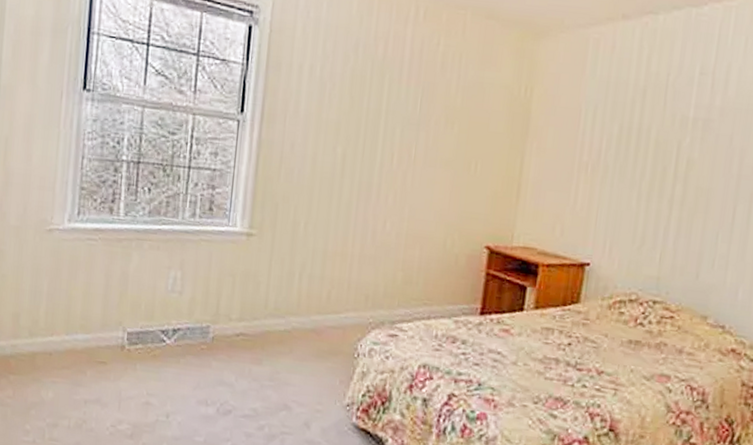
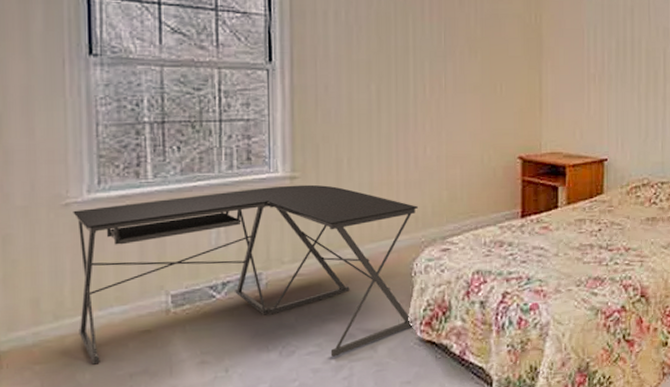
desk: none [47,236,370,425] -> present [73,184,418,365]

